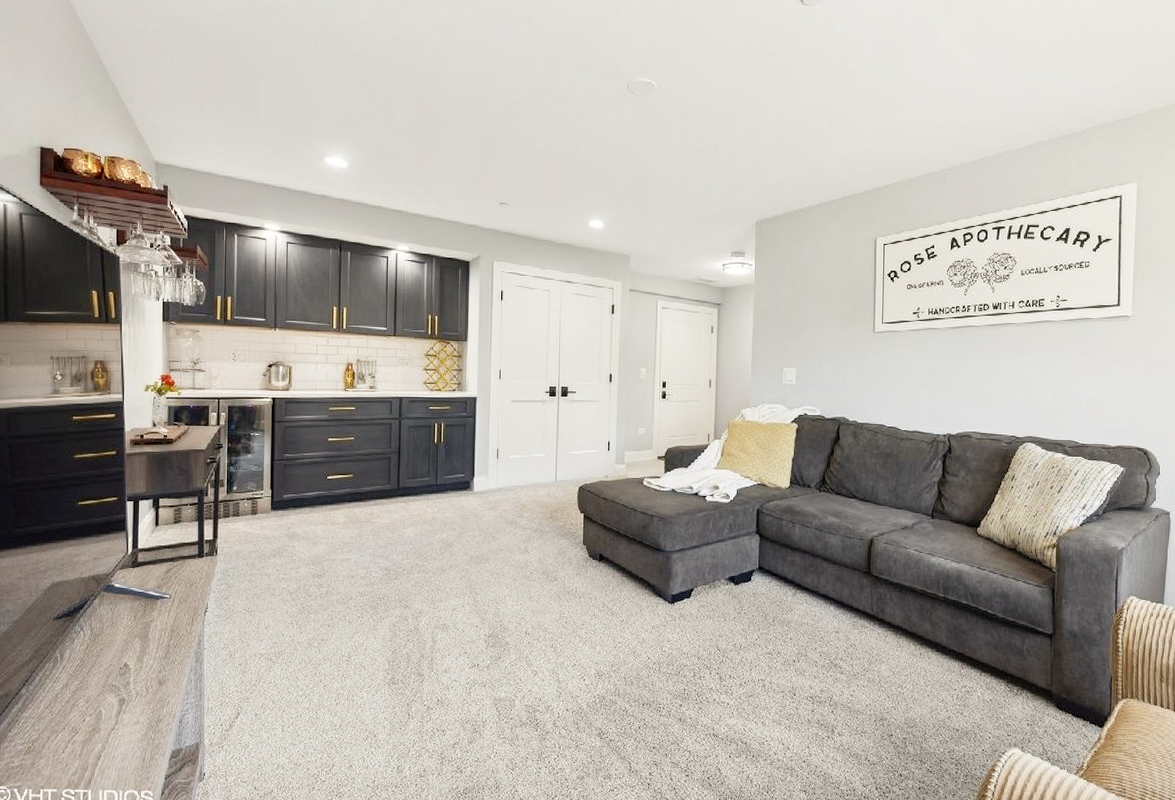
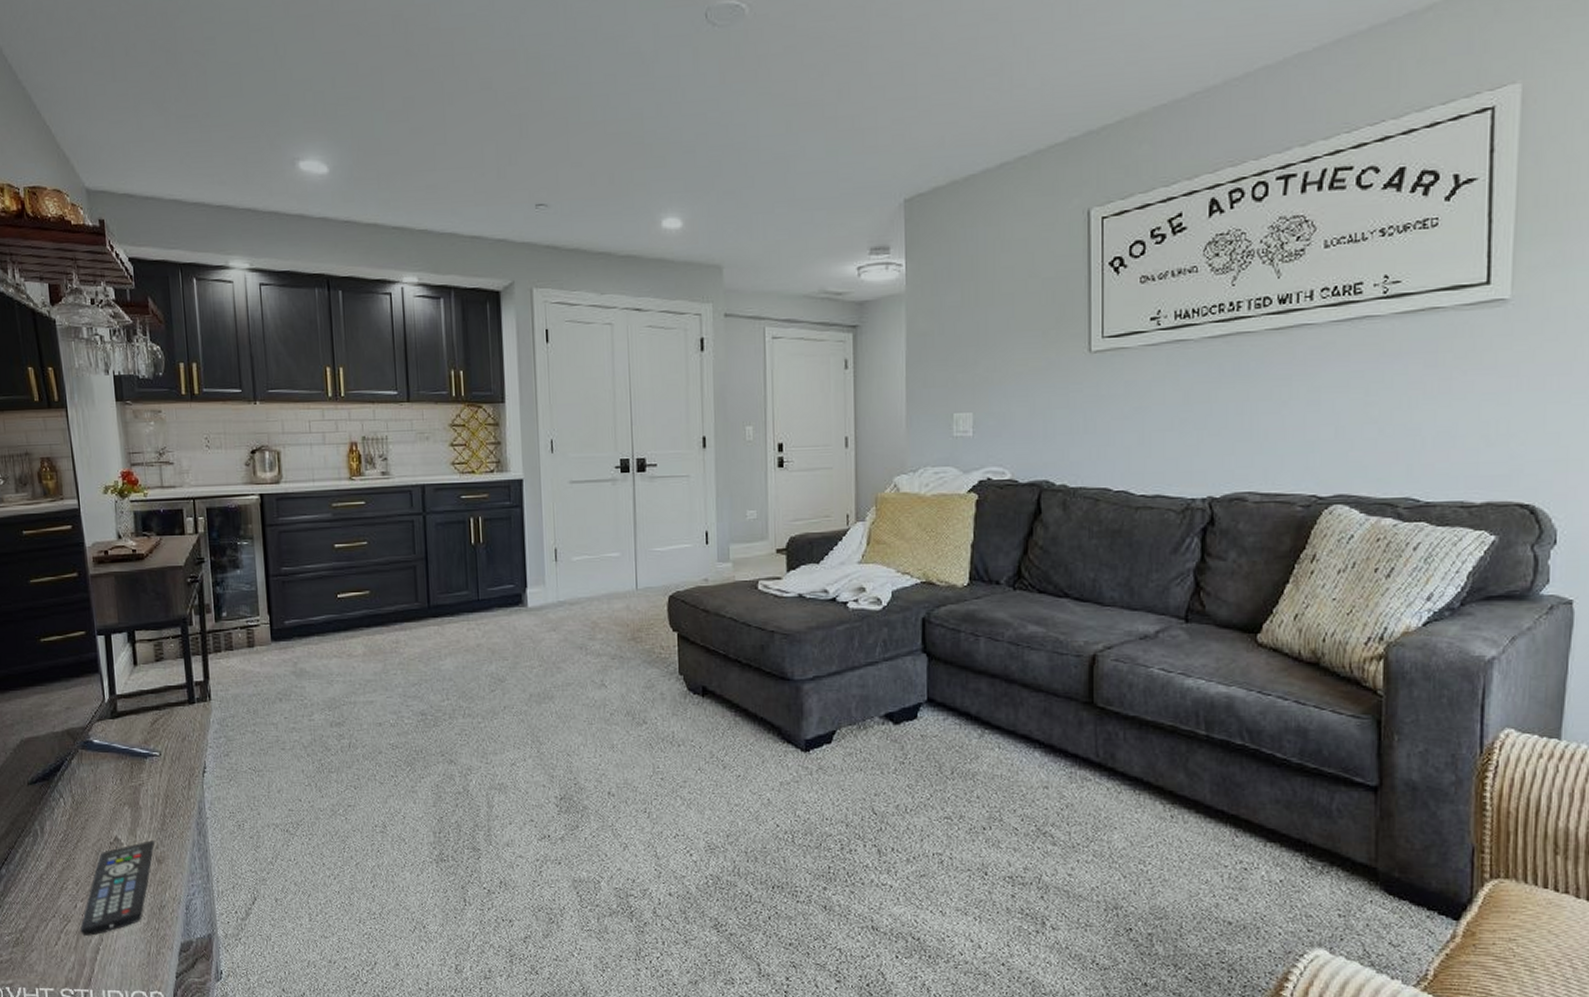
remote control: none [86,666,159,745] -> present [80,840,155,936]

